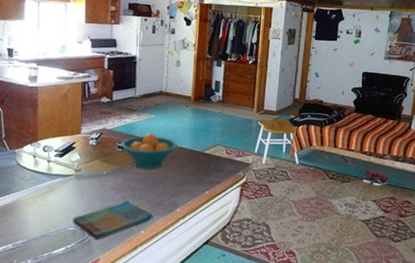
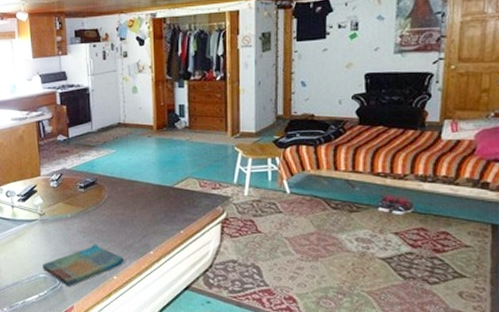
fruit bowl: present [121,133,178,169] -> none [83,170,143,209]

